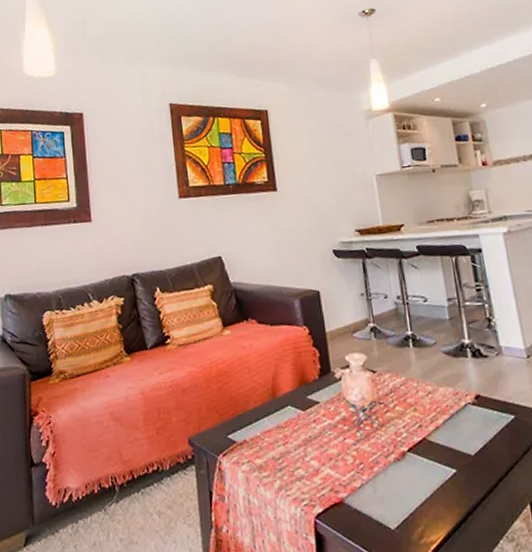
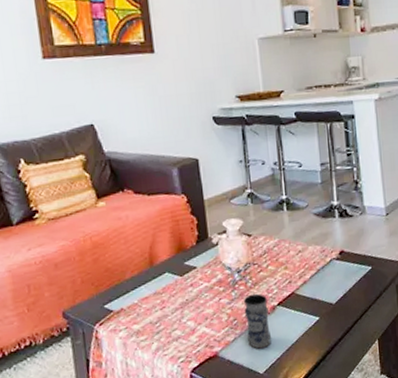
jar: none [369,436,402,500] -> present [243,293,271,349]

